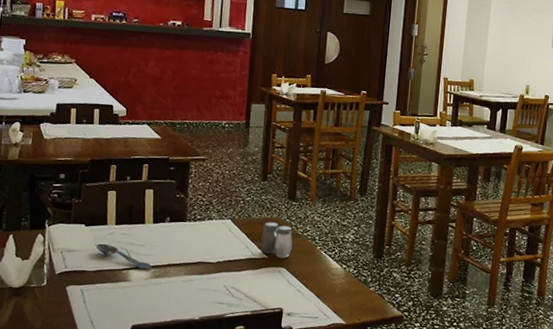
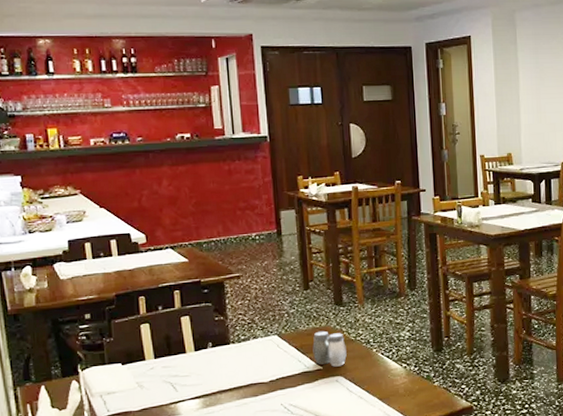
spoon: present [96,243,152,270] -> none [138,380,201,401]

